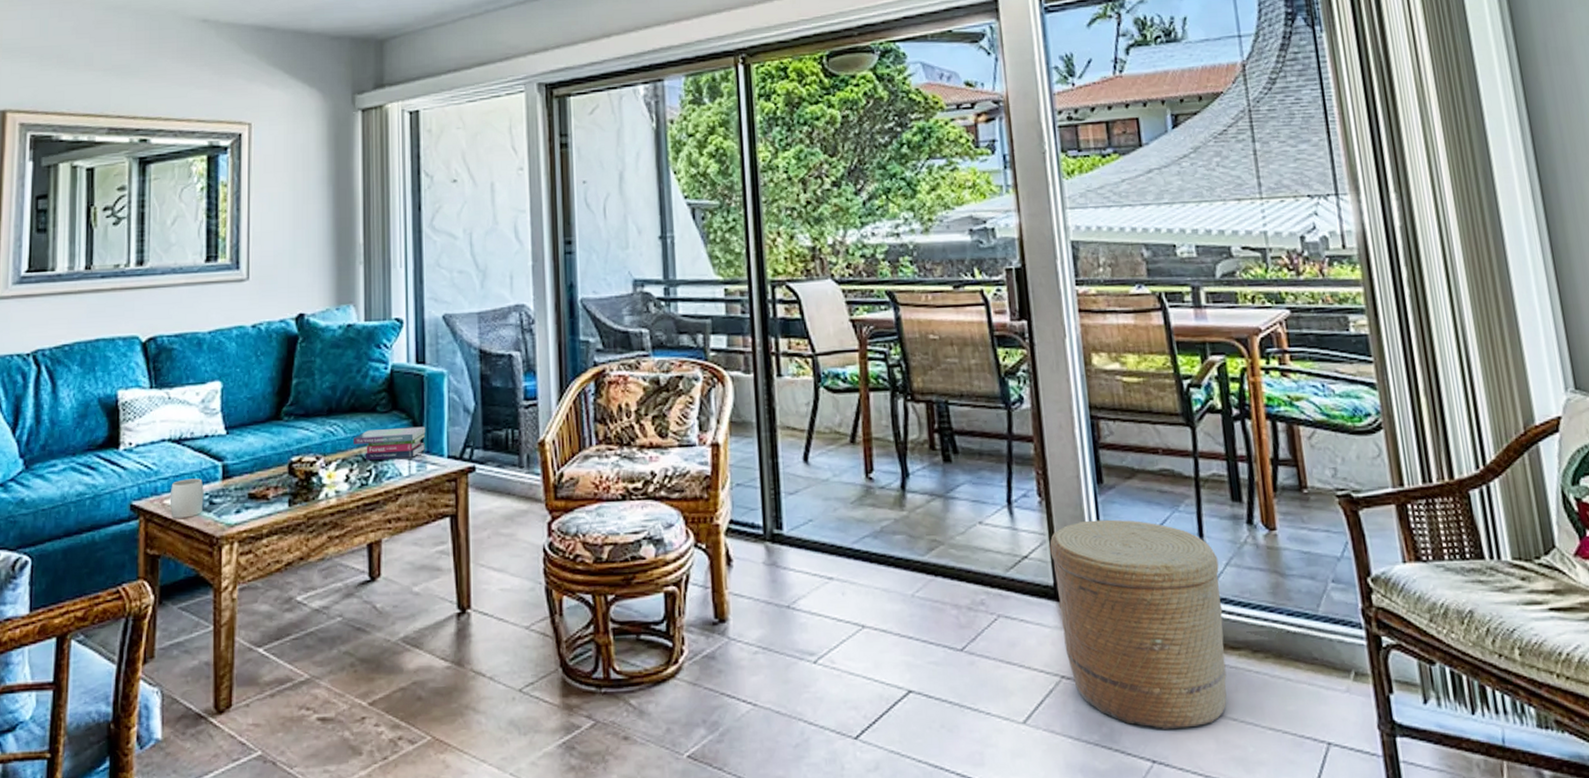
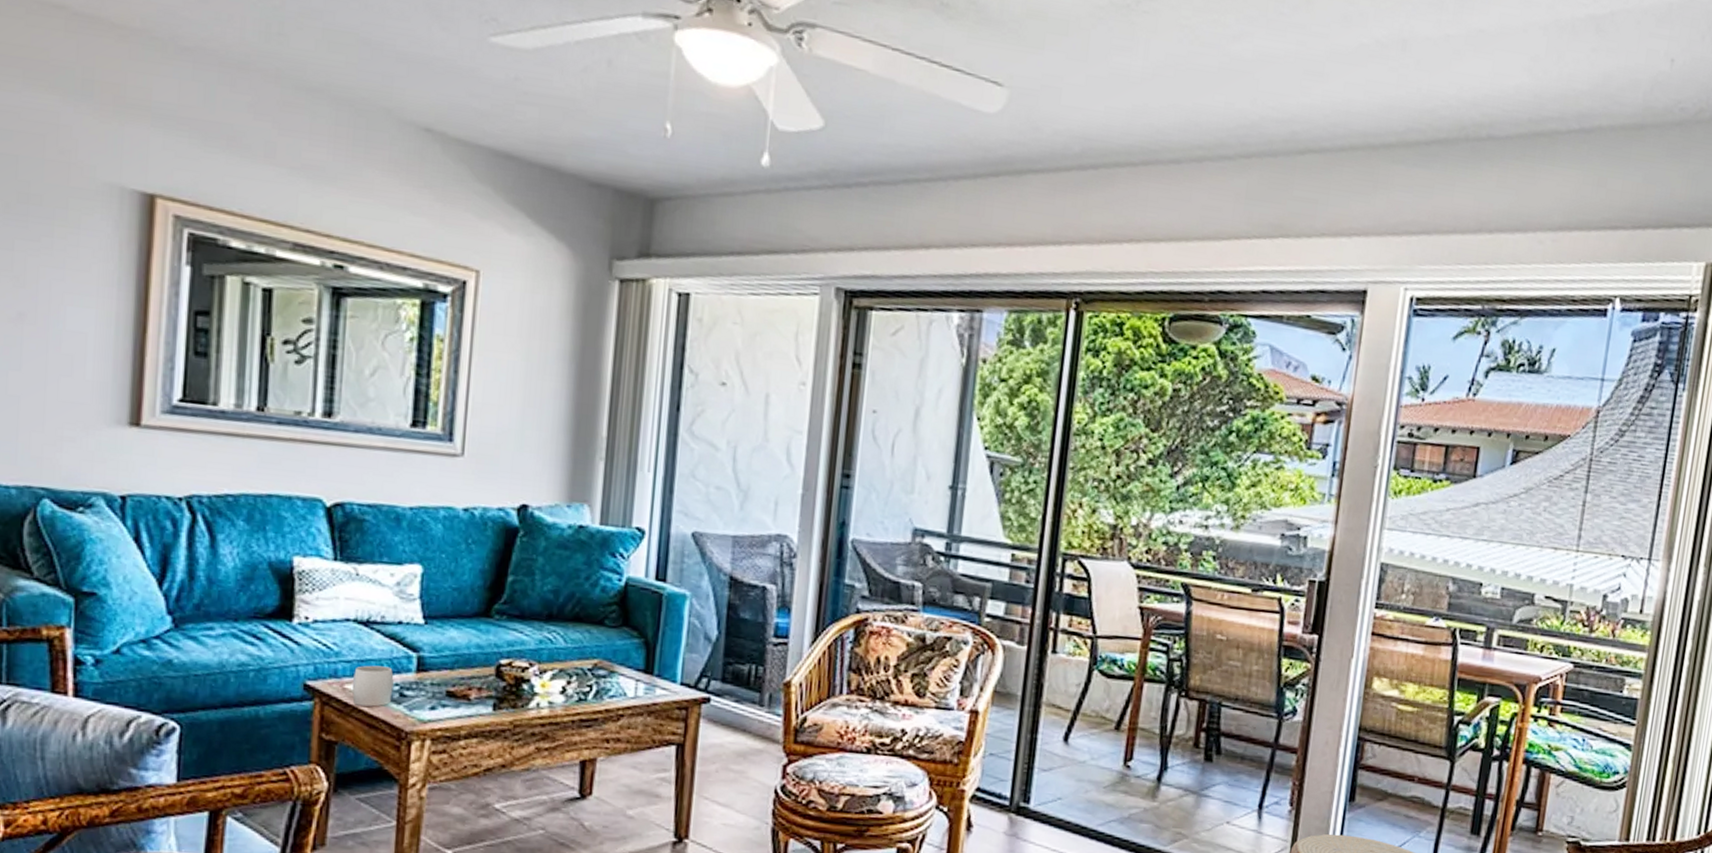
books: present [354,426,426,461] -> none [574,643,659,679]

